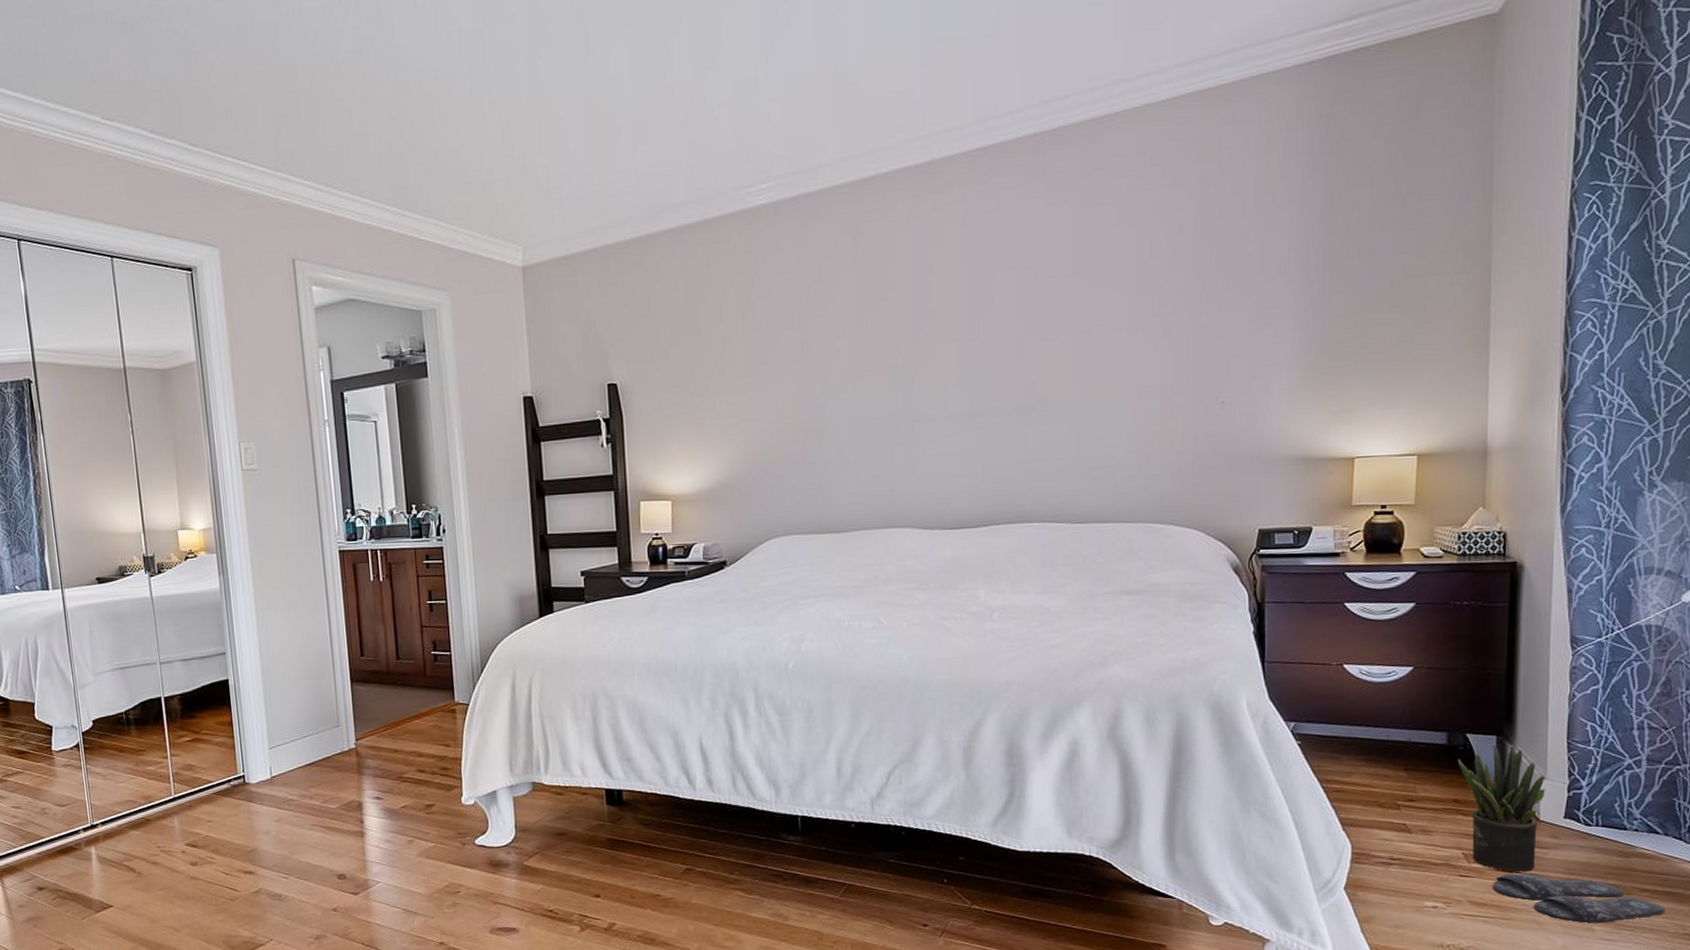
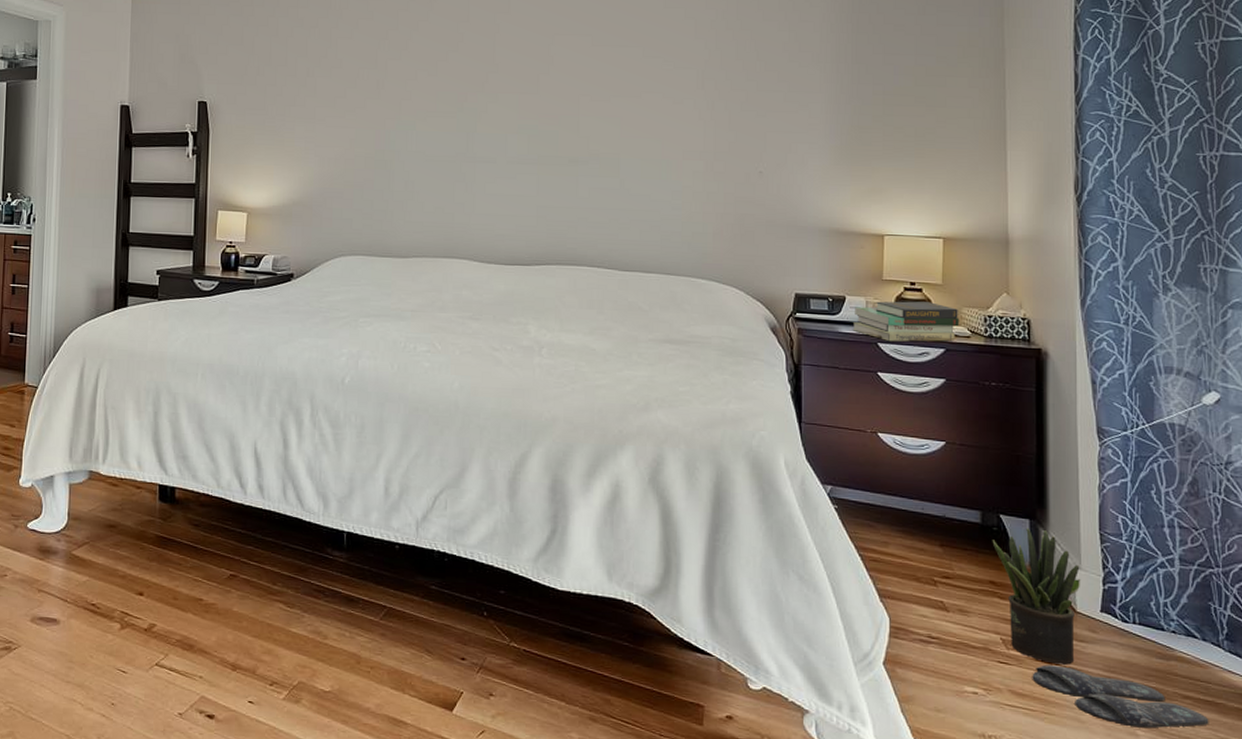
books: none [1319,524,1432,570] -> present [852,301,960,342]

